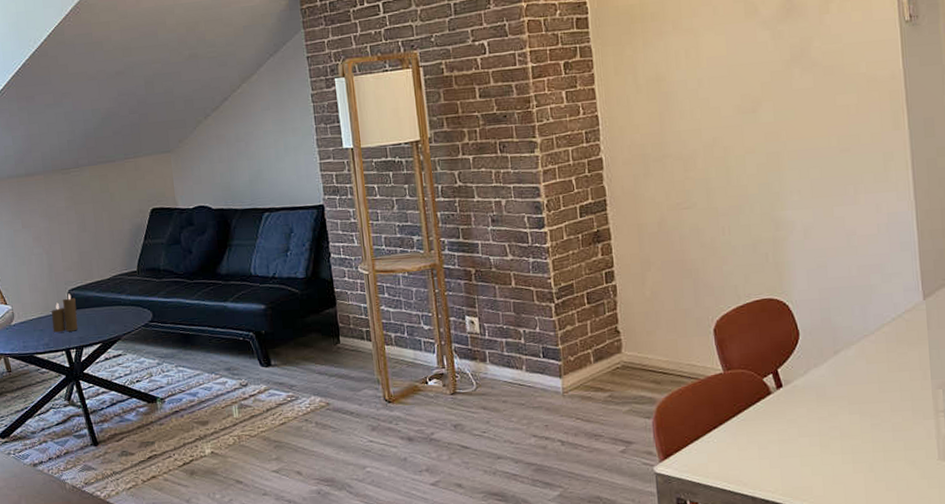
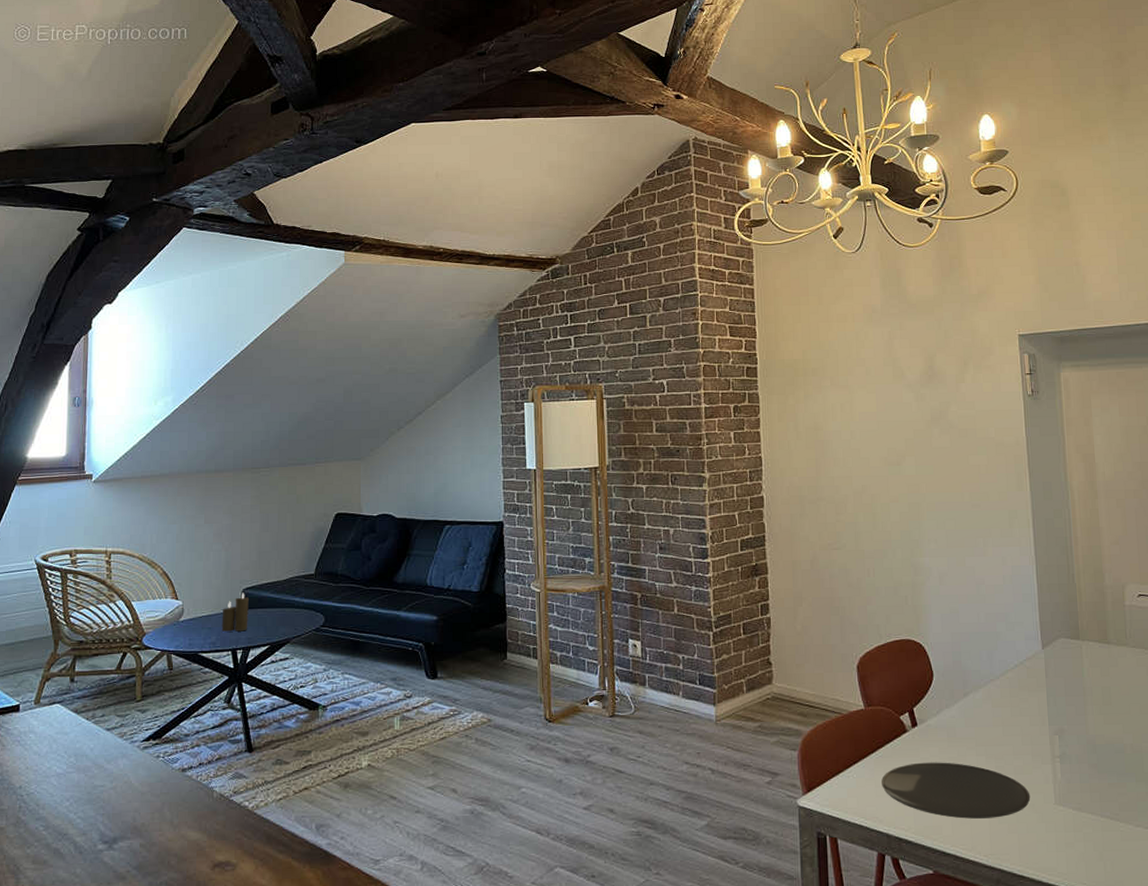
plate: none [743,422,911,479] -> present [880,762,1031,819]

